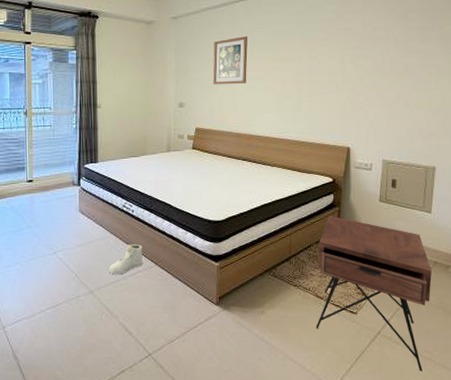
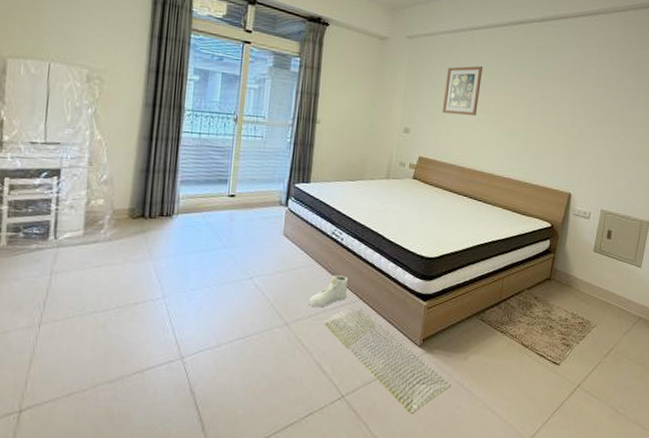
bath mat: none [124,272,250,368] -> present [323,307,451,414]
nightstand: present [316,215,432,372] -> none [518,261,635,427]

